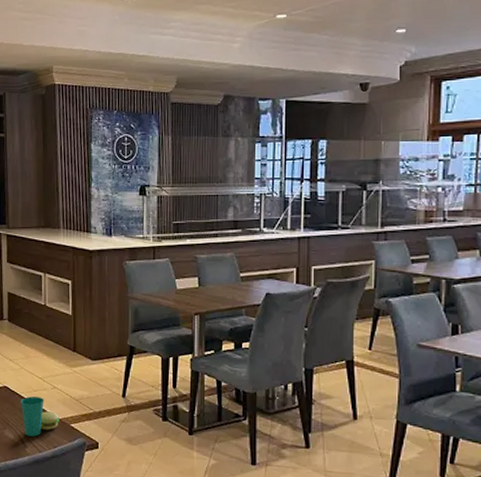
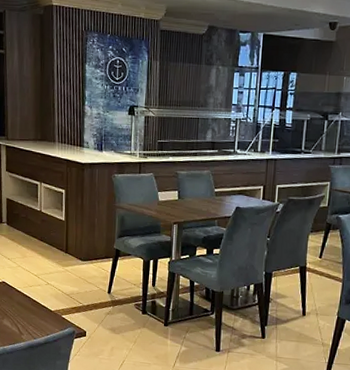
cup: present [21,396,59,437] -> none [18,291,52,326]

